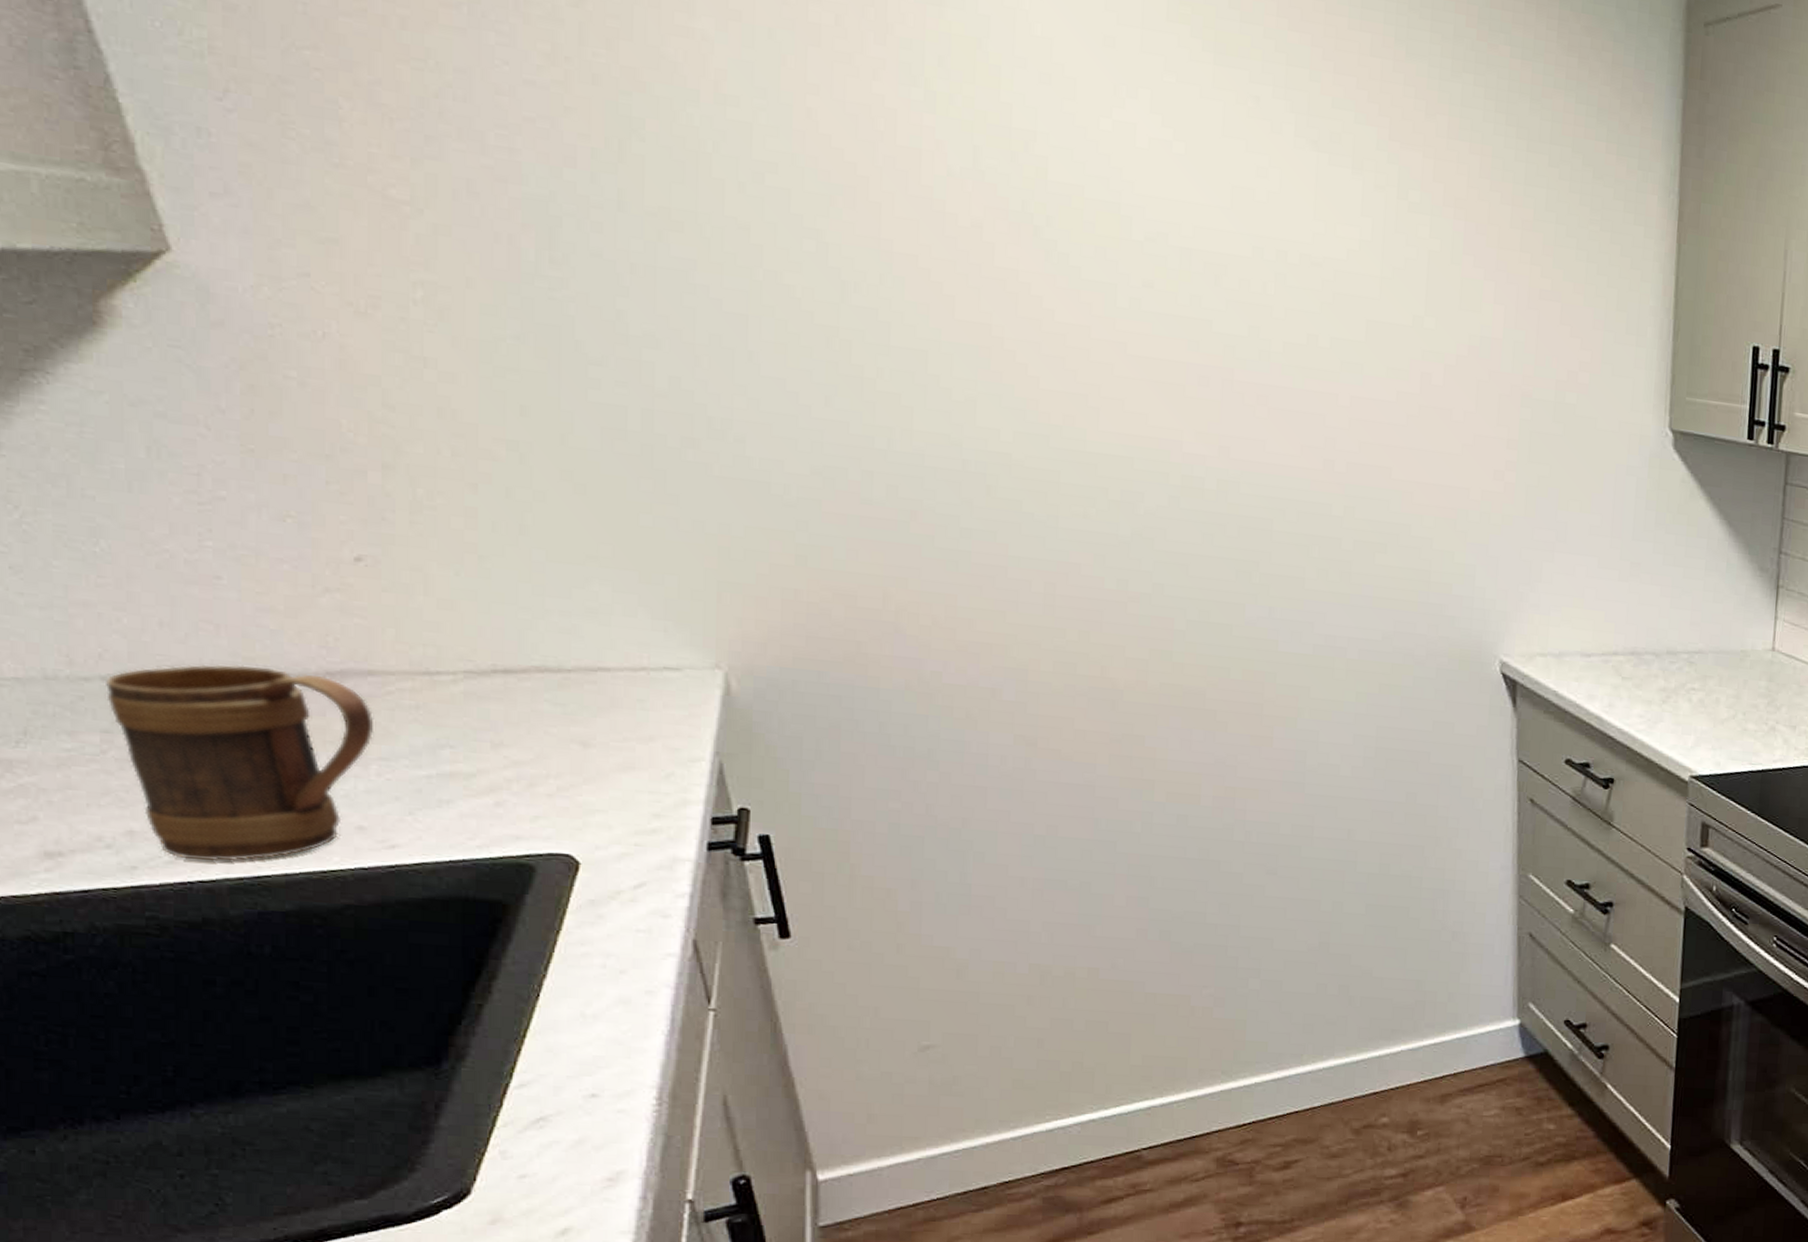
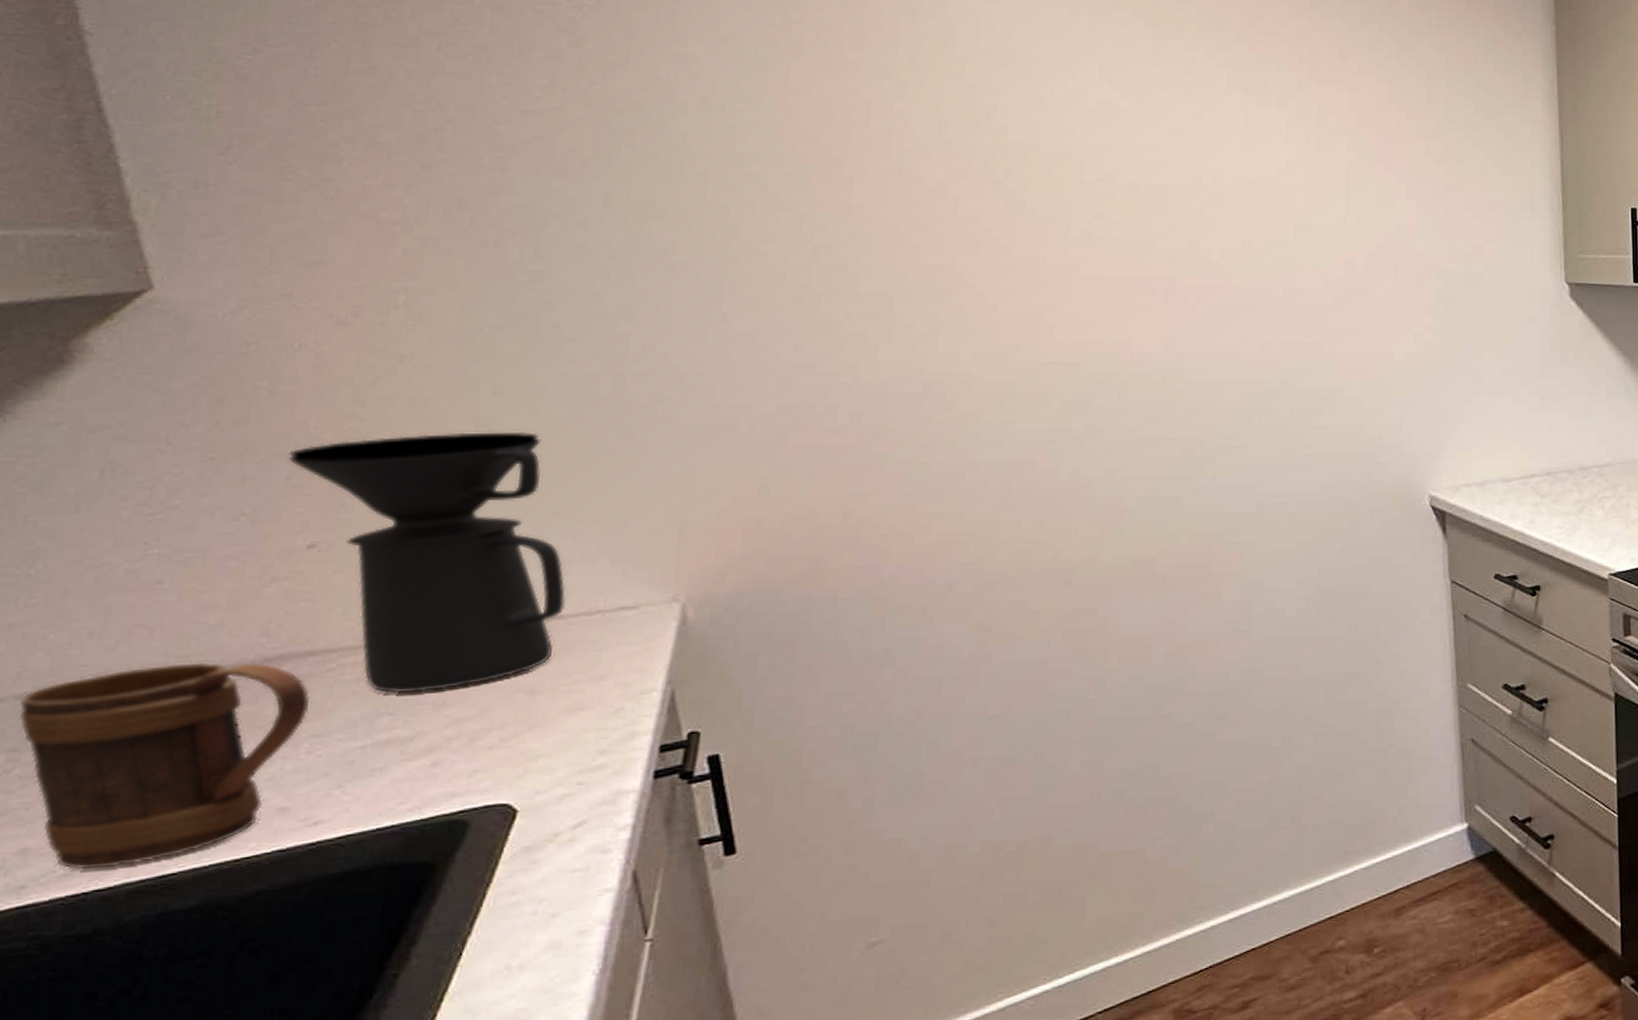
coffee maker: none [325,448,611,730] -> present [288,431,566,694]

